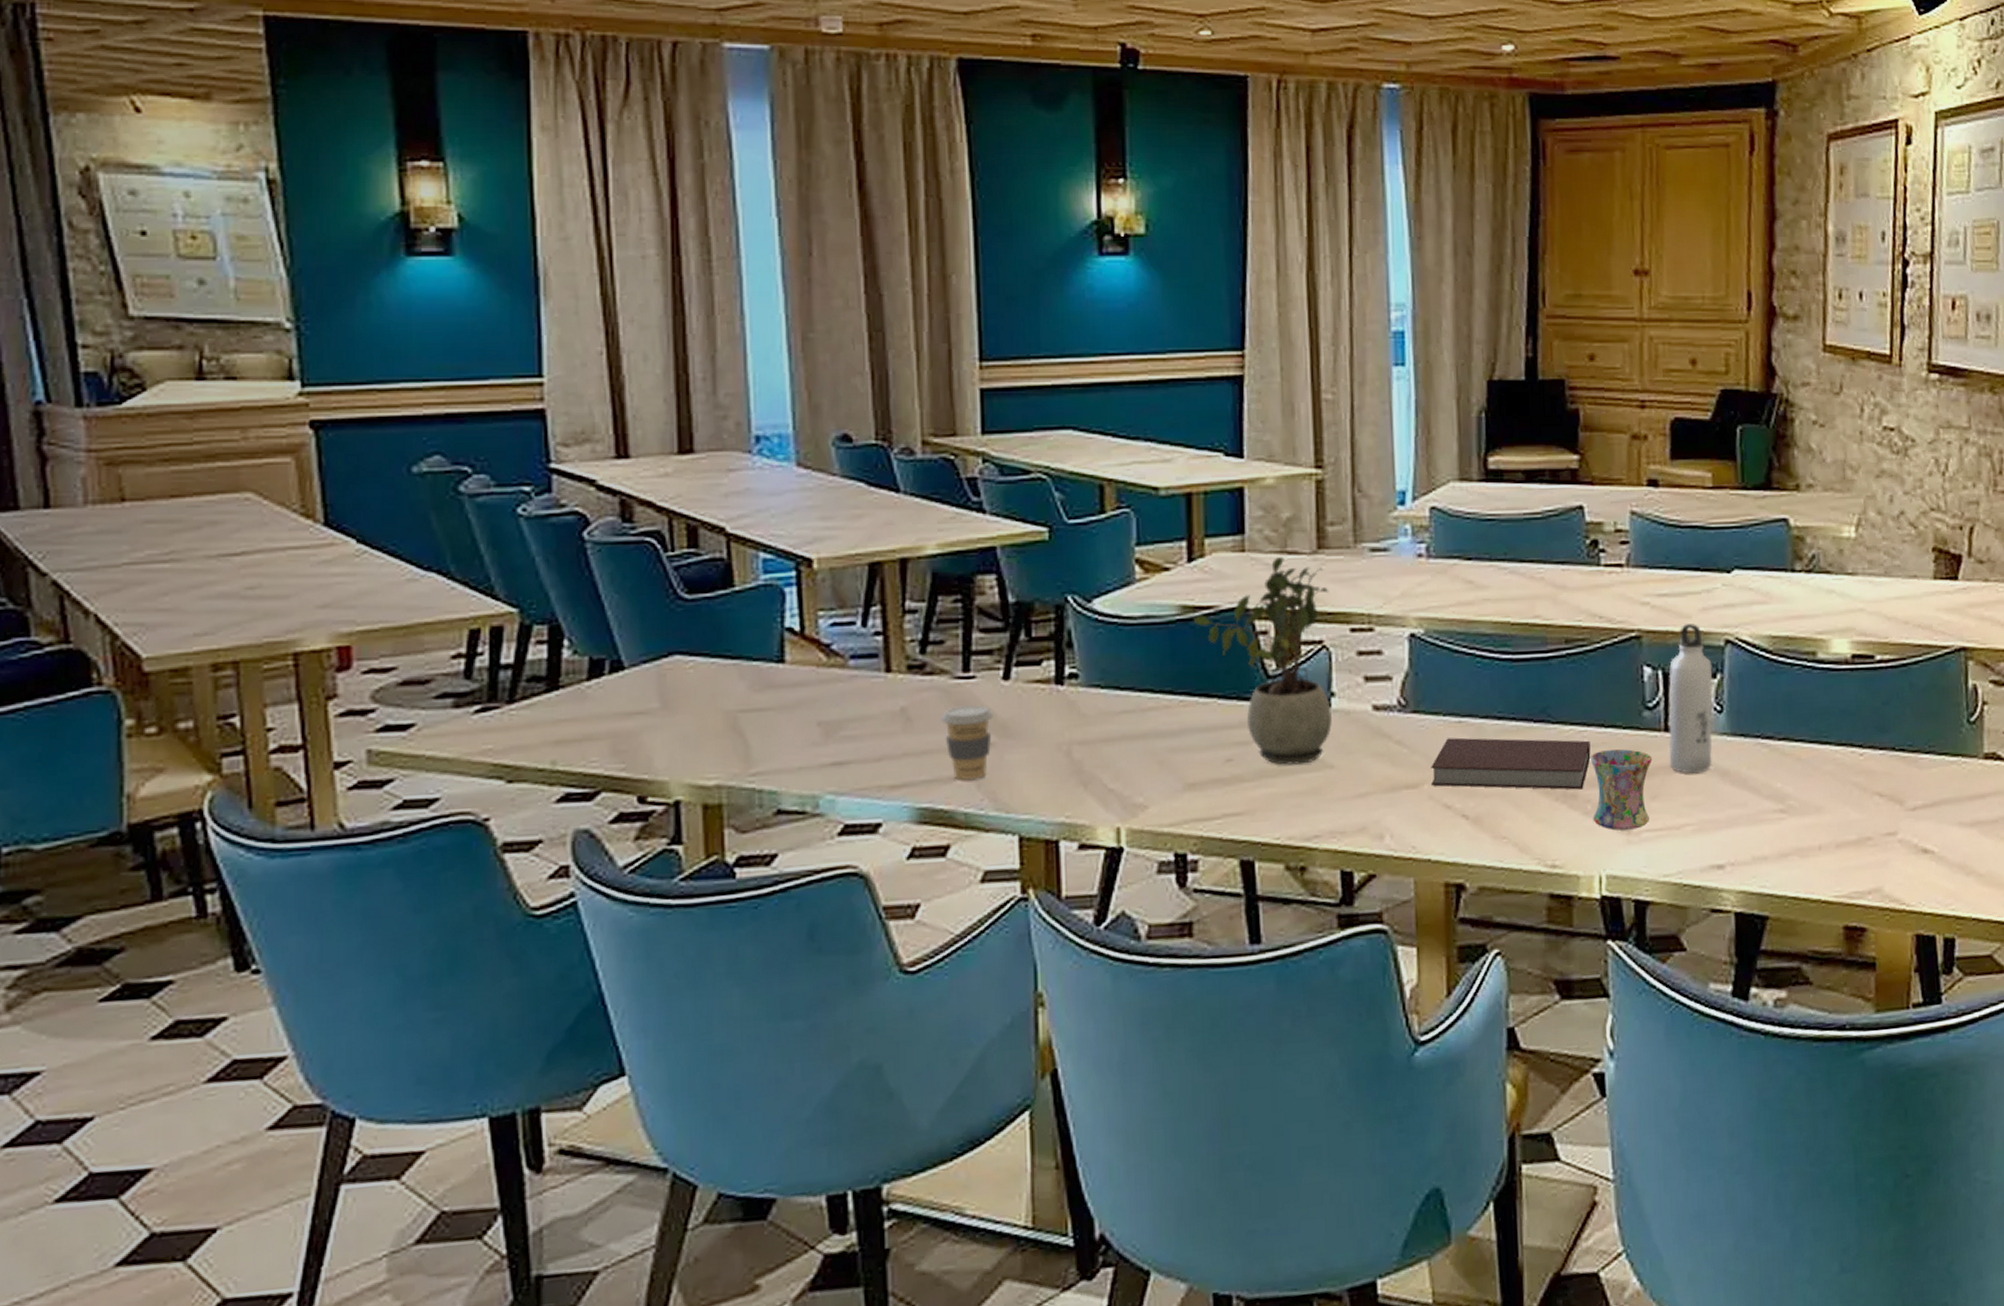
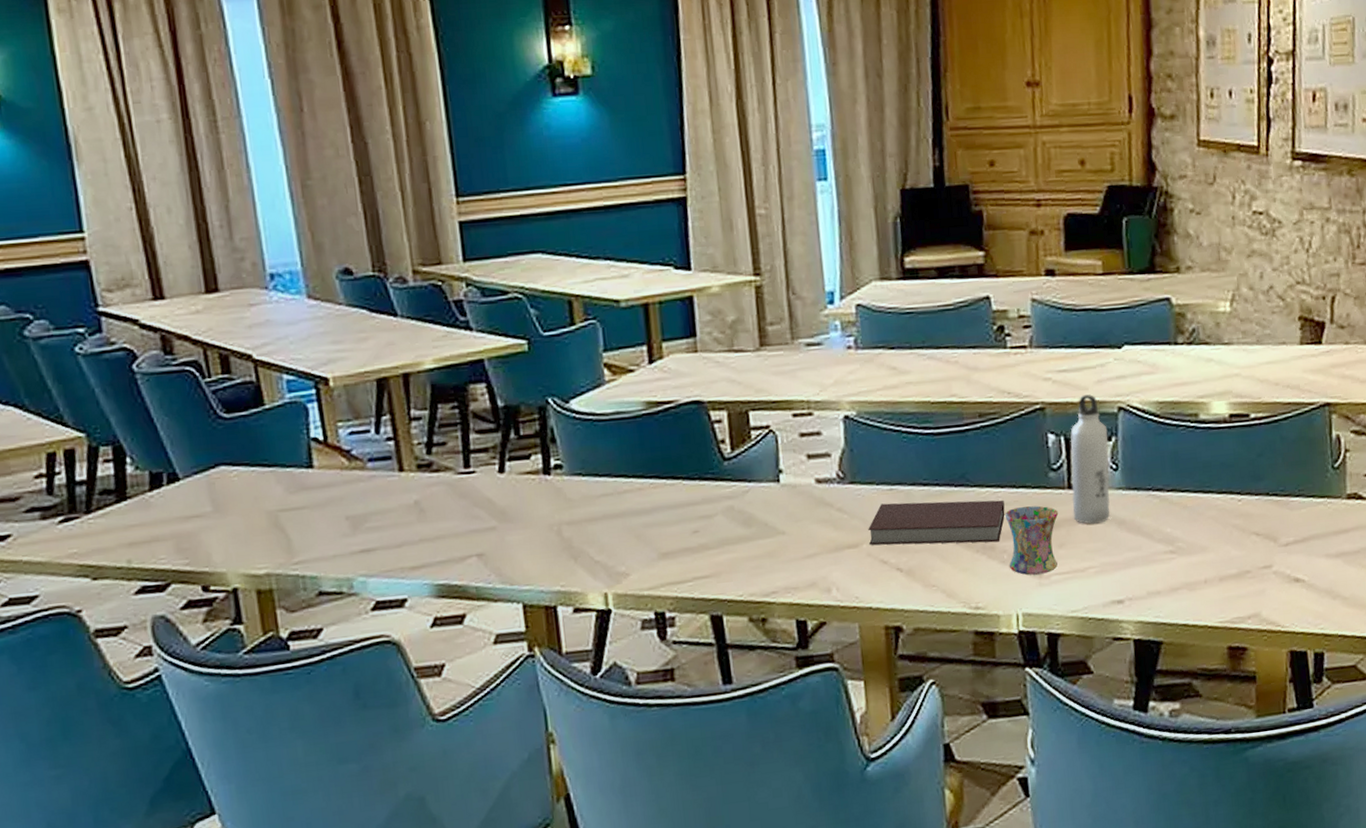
coffee cup: present [941,704,993,780] -> none [449,495,493,560]
potted plant: present [1193,557,1332,765] -> none [657,355,782,534]

